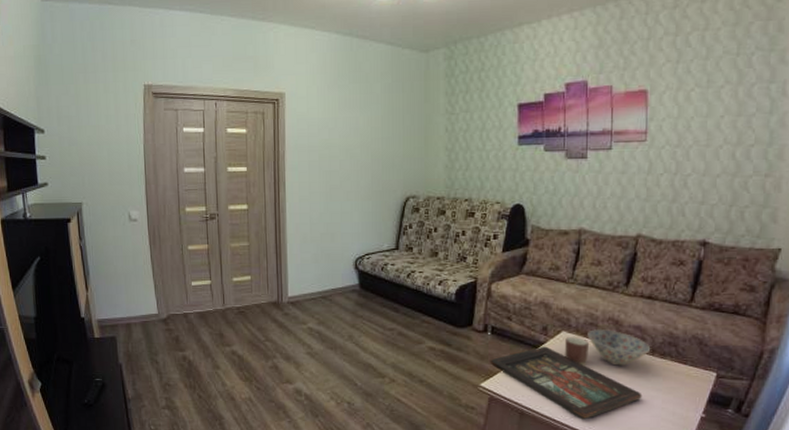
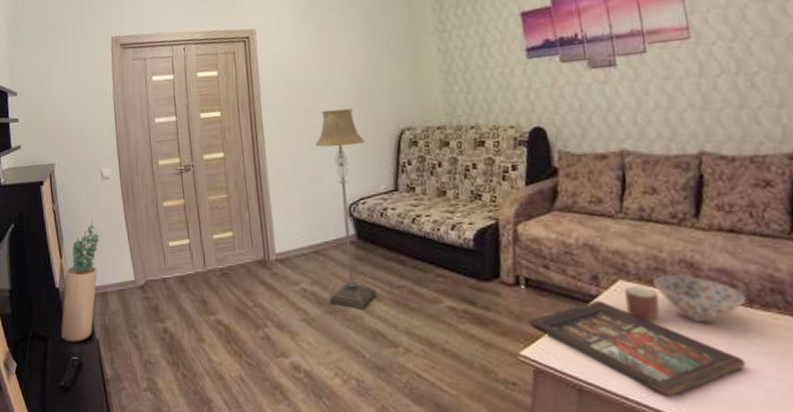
vase: none [85,258,125,366] -> present [61,220,100,343]
floor lamp: none [331,174,375,346] -> present [315,108,377,309]

